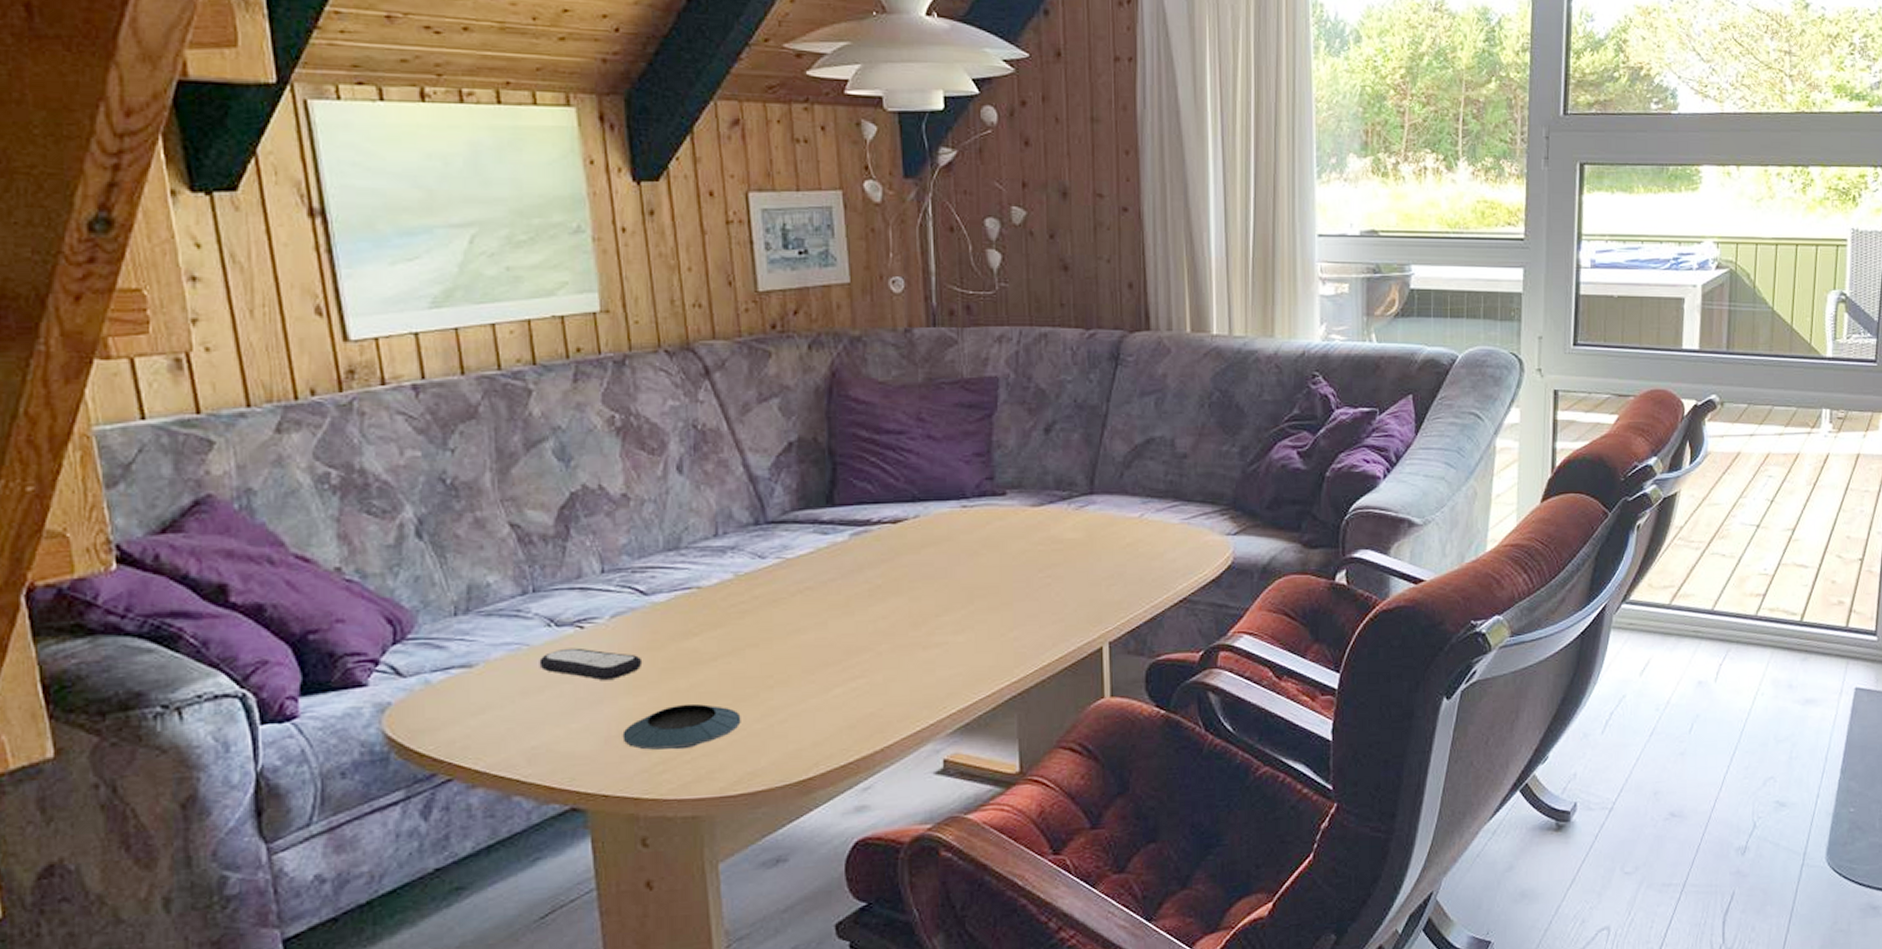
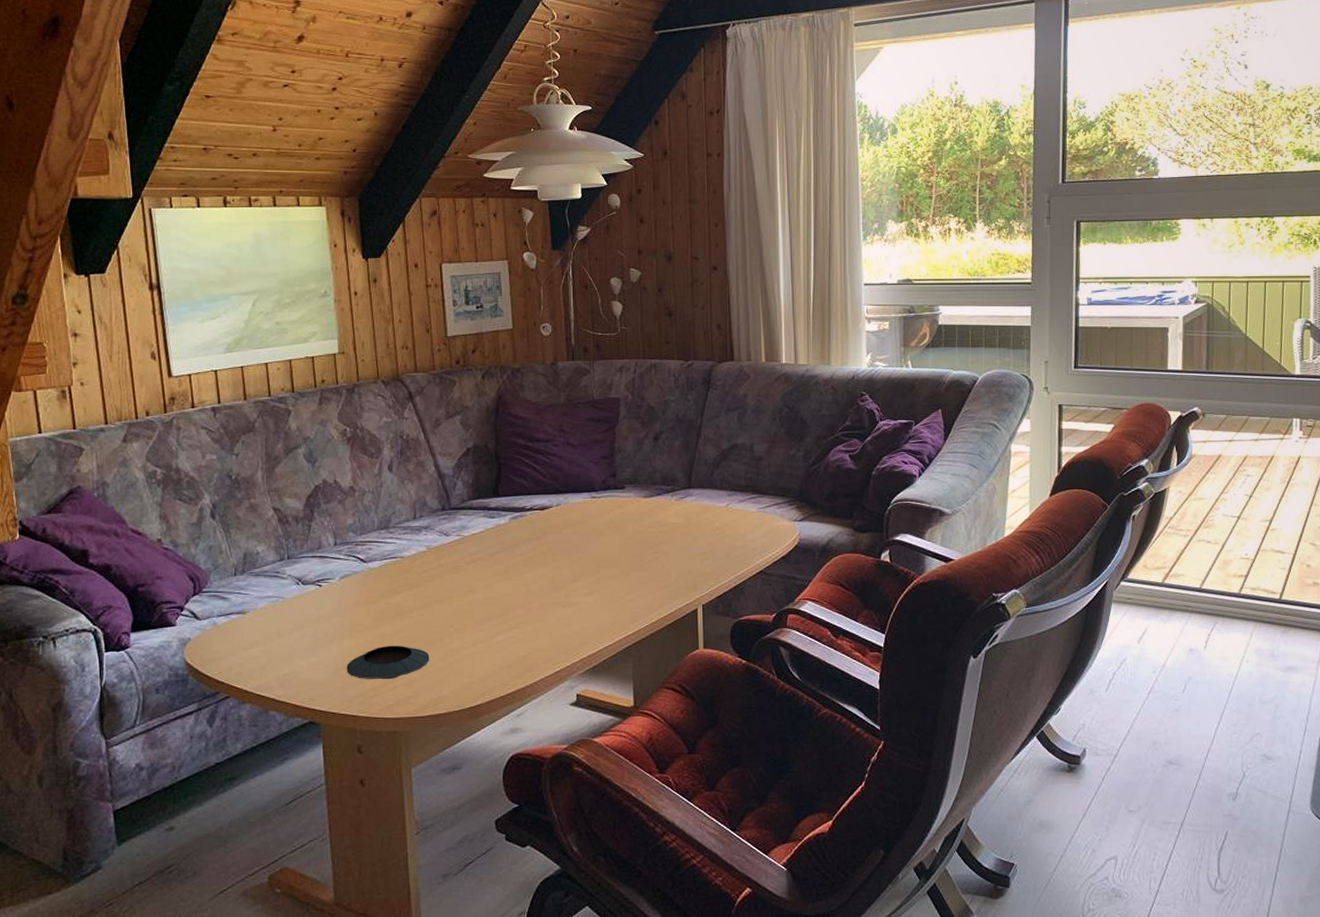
remote control: present [539,647,643,680] -> none [290,601,362,625]

